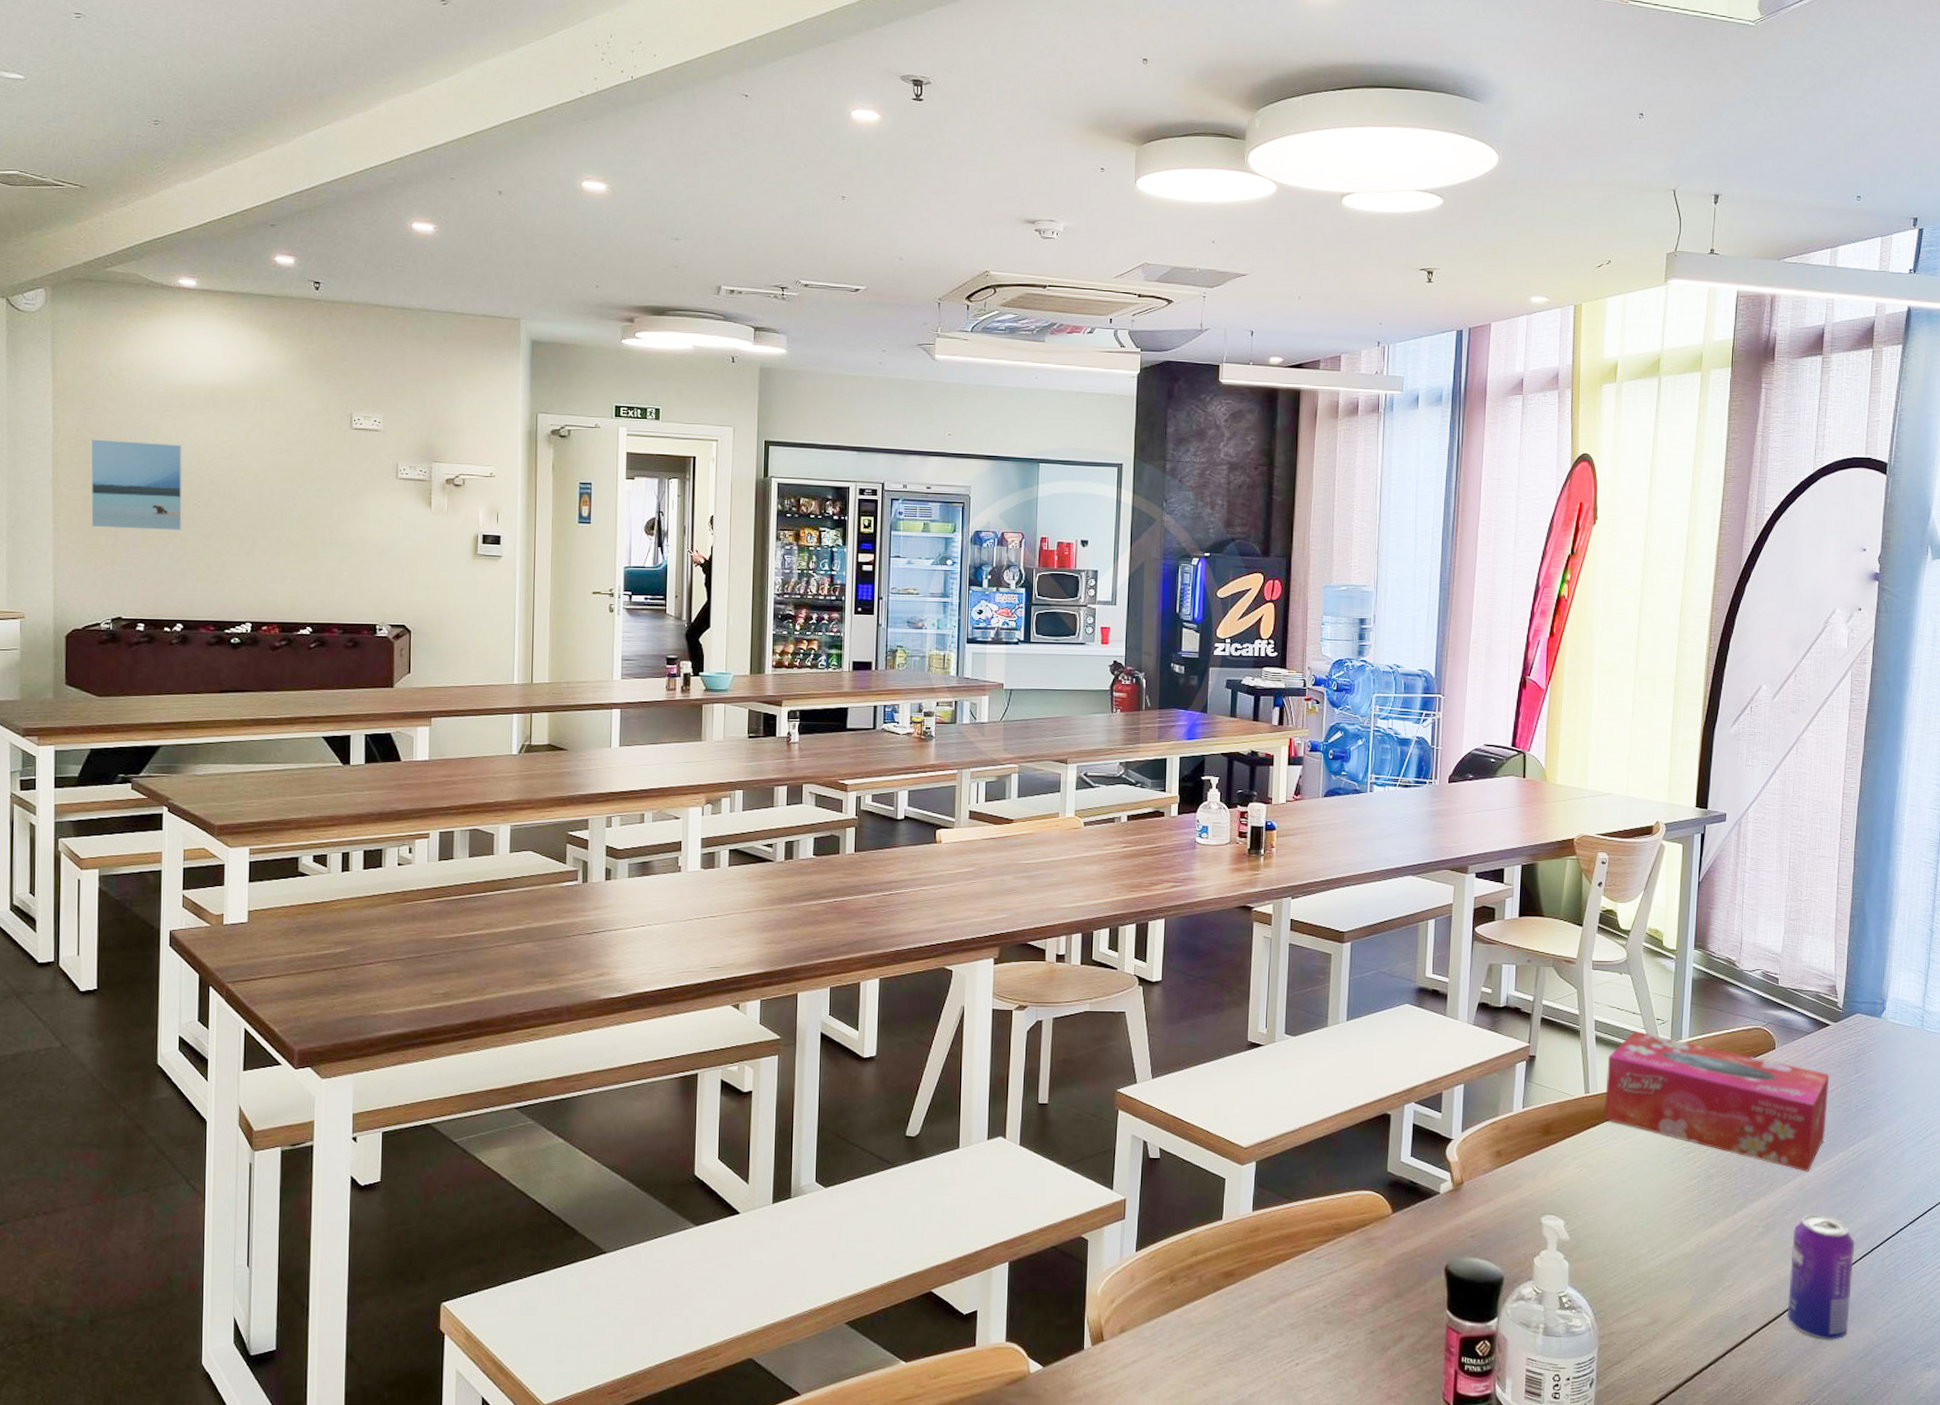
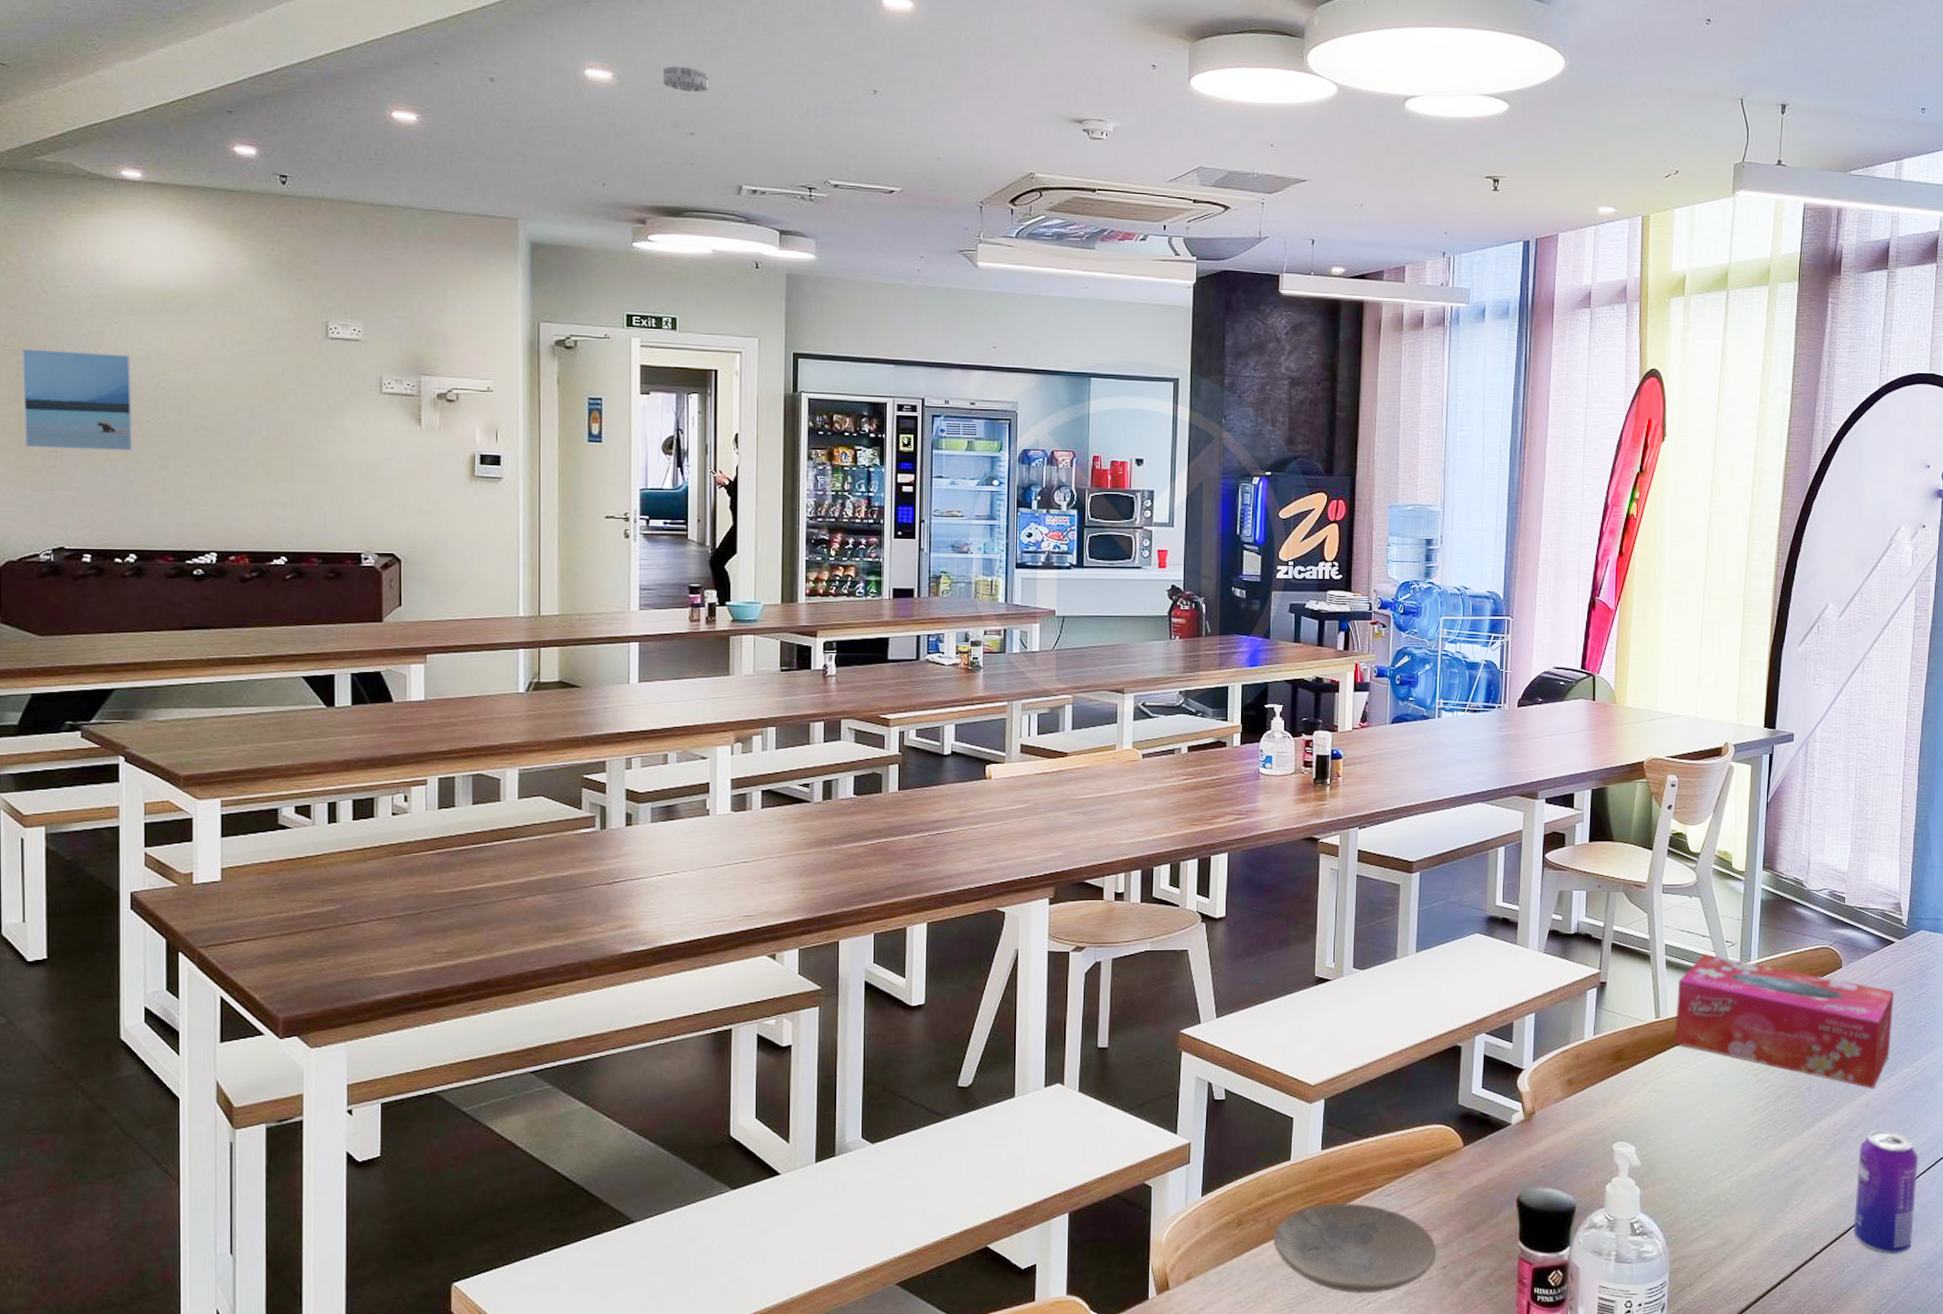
smoke detector: none [652,177,692,201] -> present [663,66,708,92]
plate: none [1205,1264,1365,1355] -> present [1273,1203,1437,1294]

